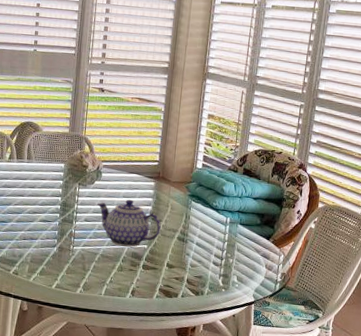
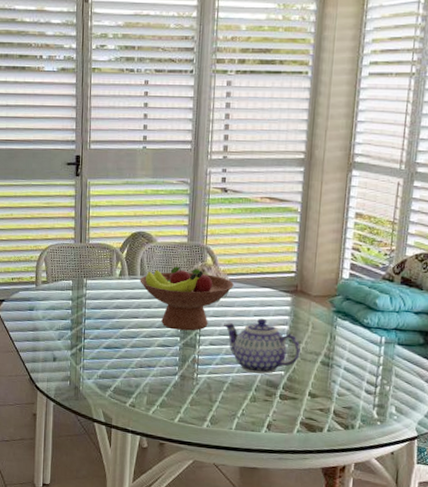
fruit bowl: none [26,153,107,209] -> present [140,266,234,331]

